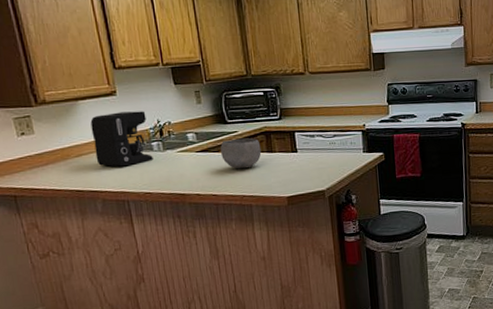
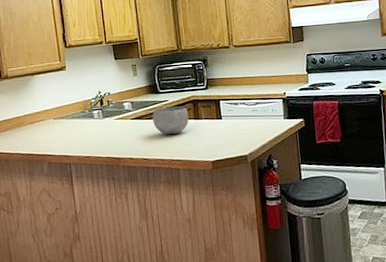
coffee maker: present [90,111,153,167] -> none [43,83,94,133]

